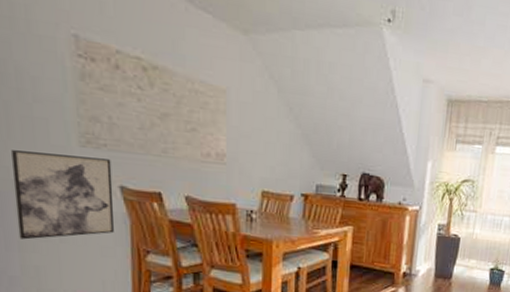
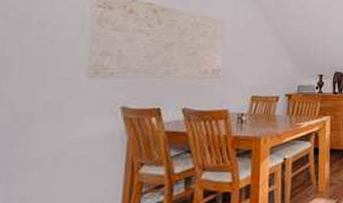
wall art: present [11,150,115,240] -> none [9,85,116,170]

